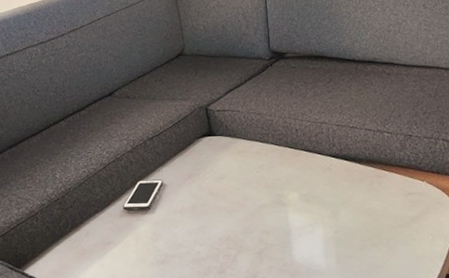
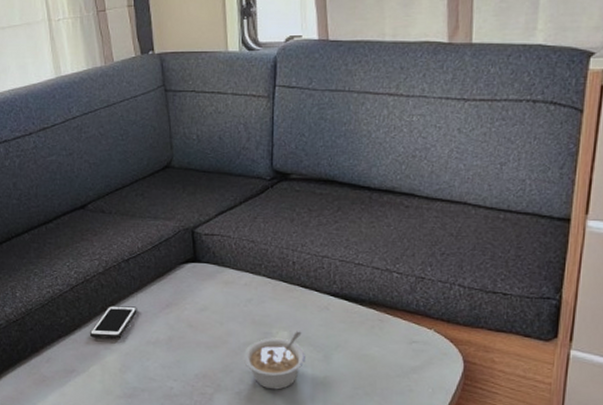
legume: none [260,191,316,247] -> present [243,331,305,390]

